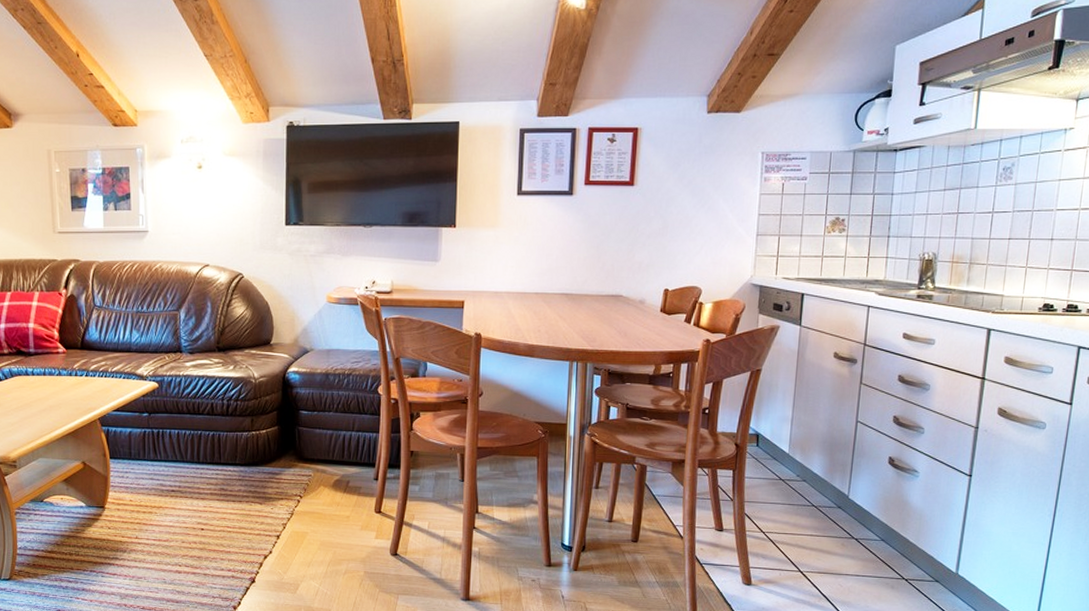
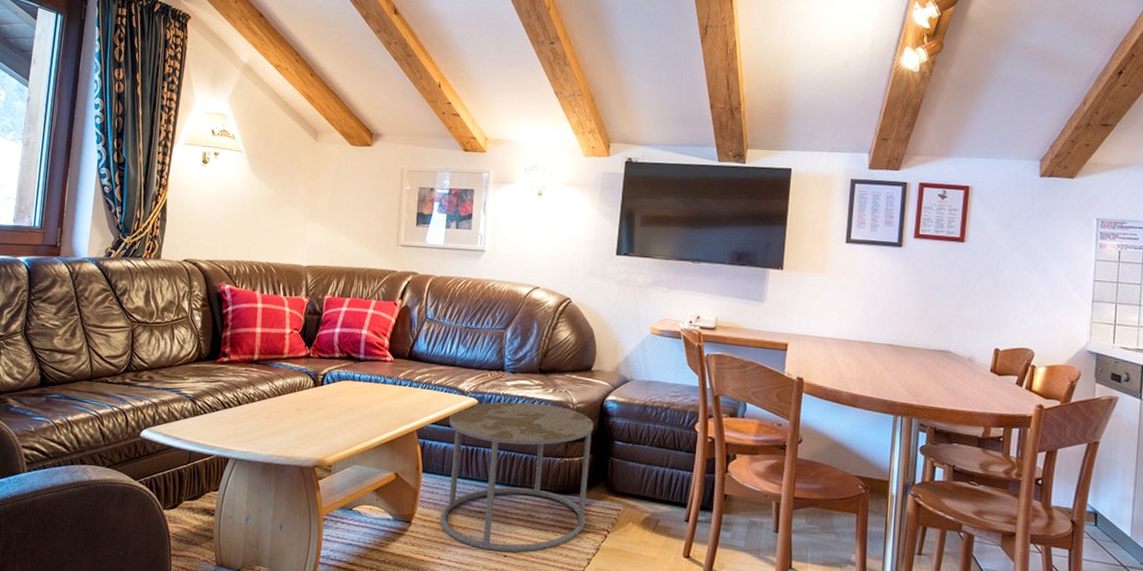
side table: none [131,381,278,526] -> present [439,401,594,553]

